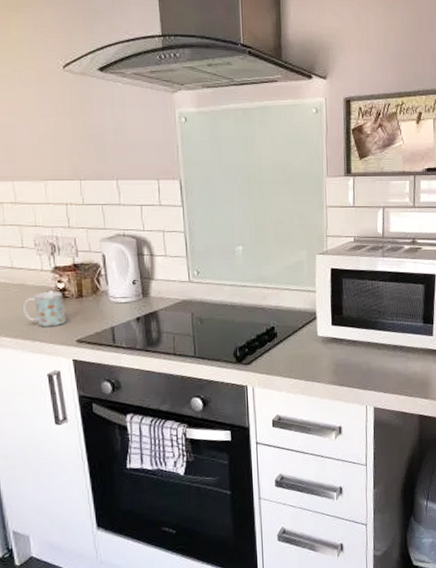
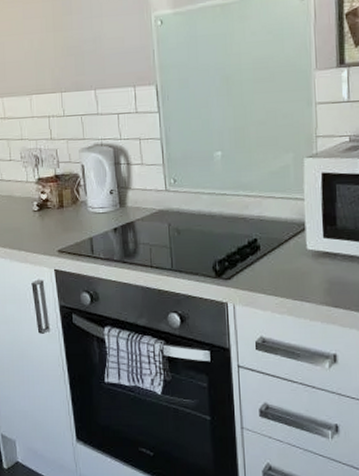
mug: present [23,291,66,328] -> none [11,202,49,237]

